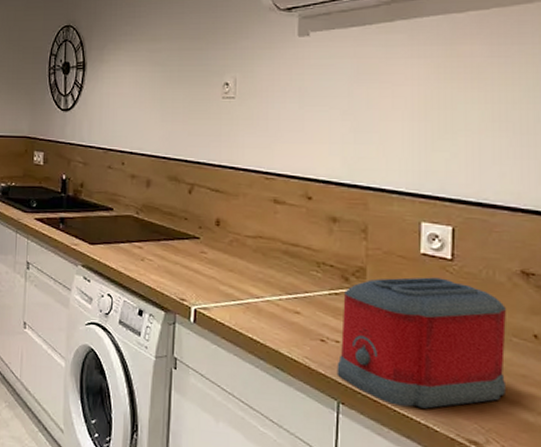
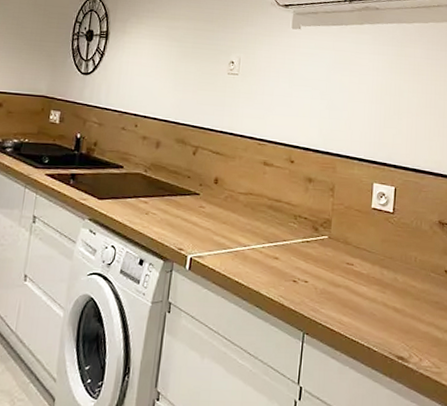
toaster: present [337,277,507,409] -> none [304,227,429,333]

